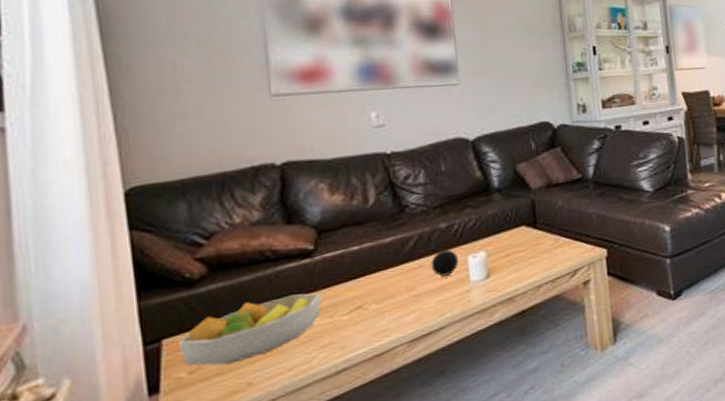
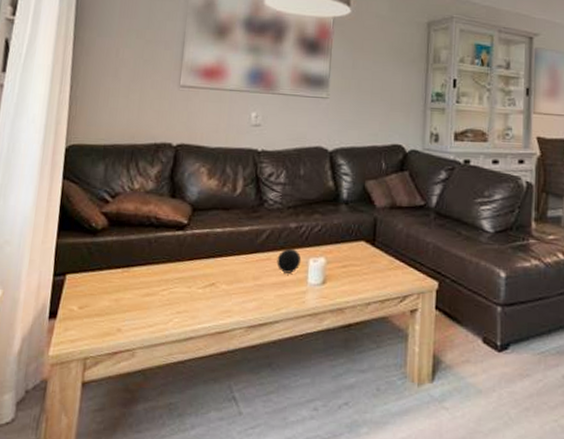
fruit bowl: present [178,293,322,366] -> none [76,258,185,309]

